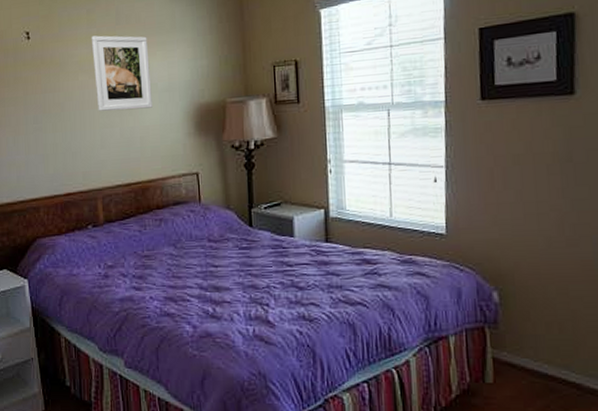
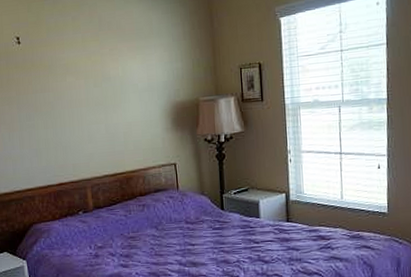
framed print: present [91,35,152,111] -> none [76,40,134,110]

